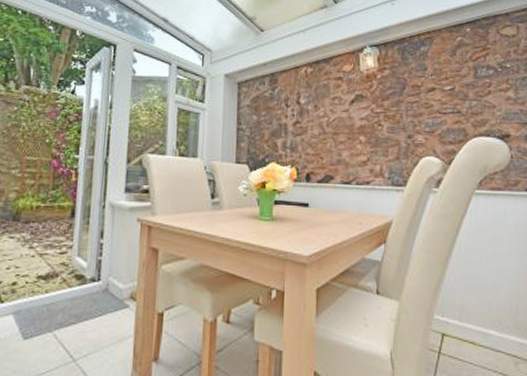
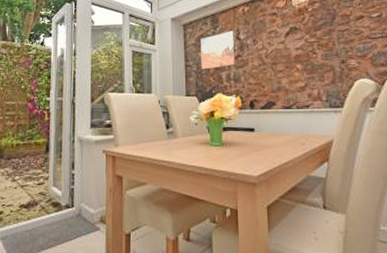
wall art: none [255,93,294,135] -> present [201,30,235,70]

